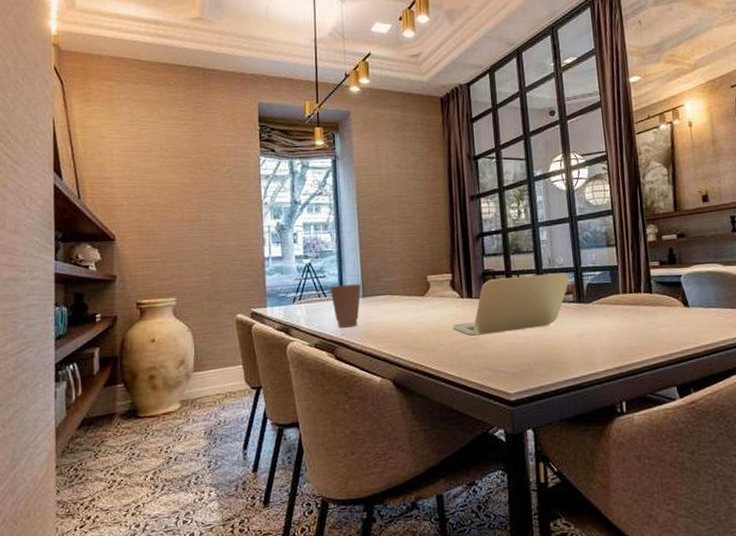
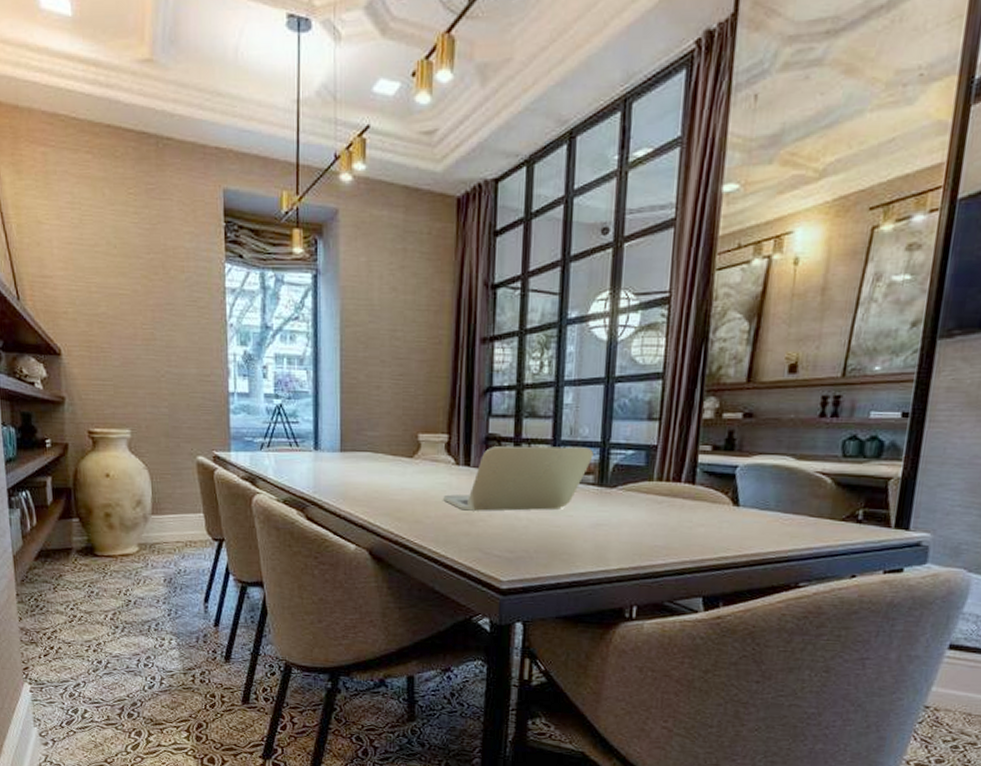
cup: present [330,284,361,328] -> none [303,435,339,485]

